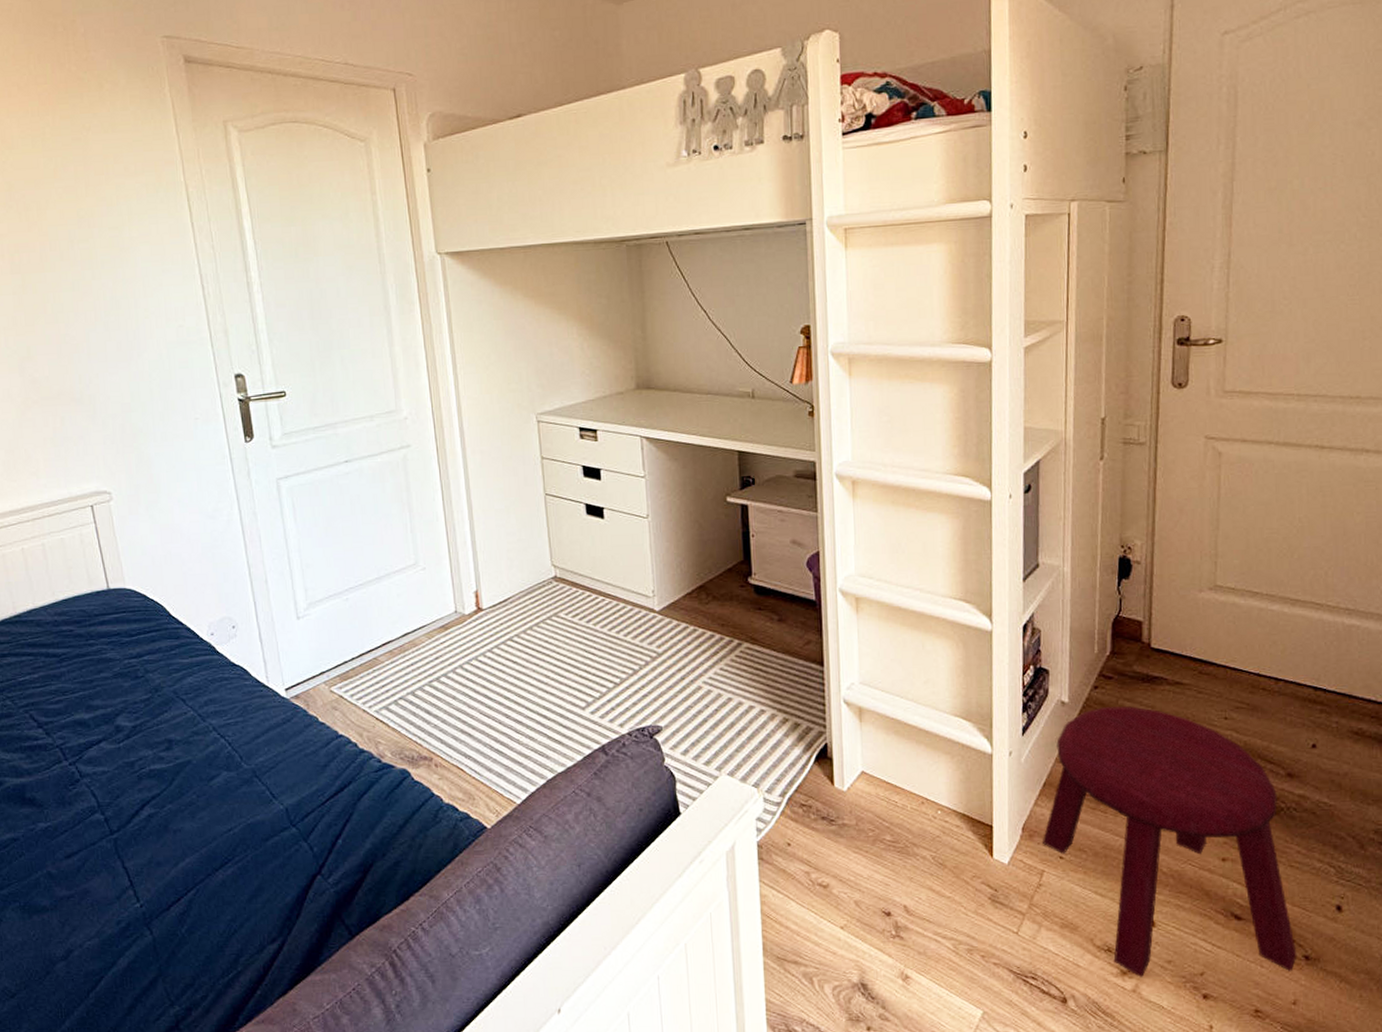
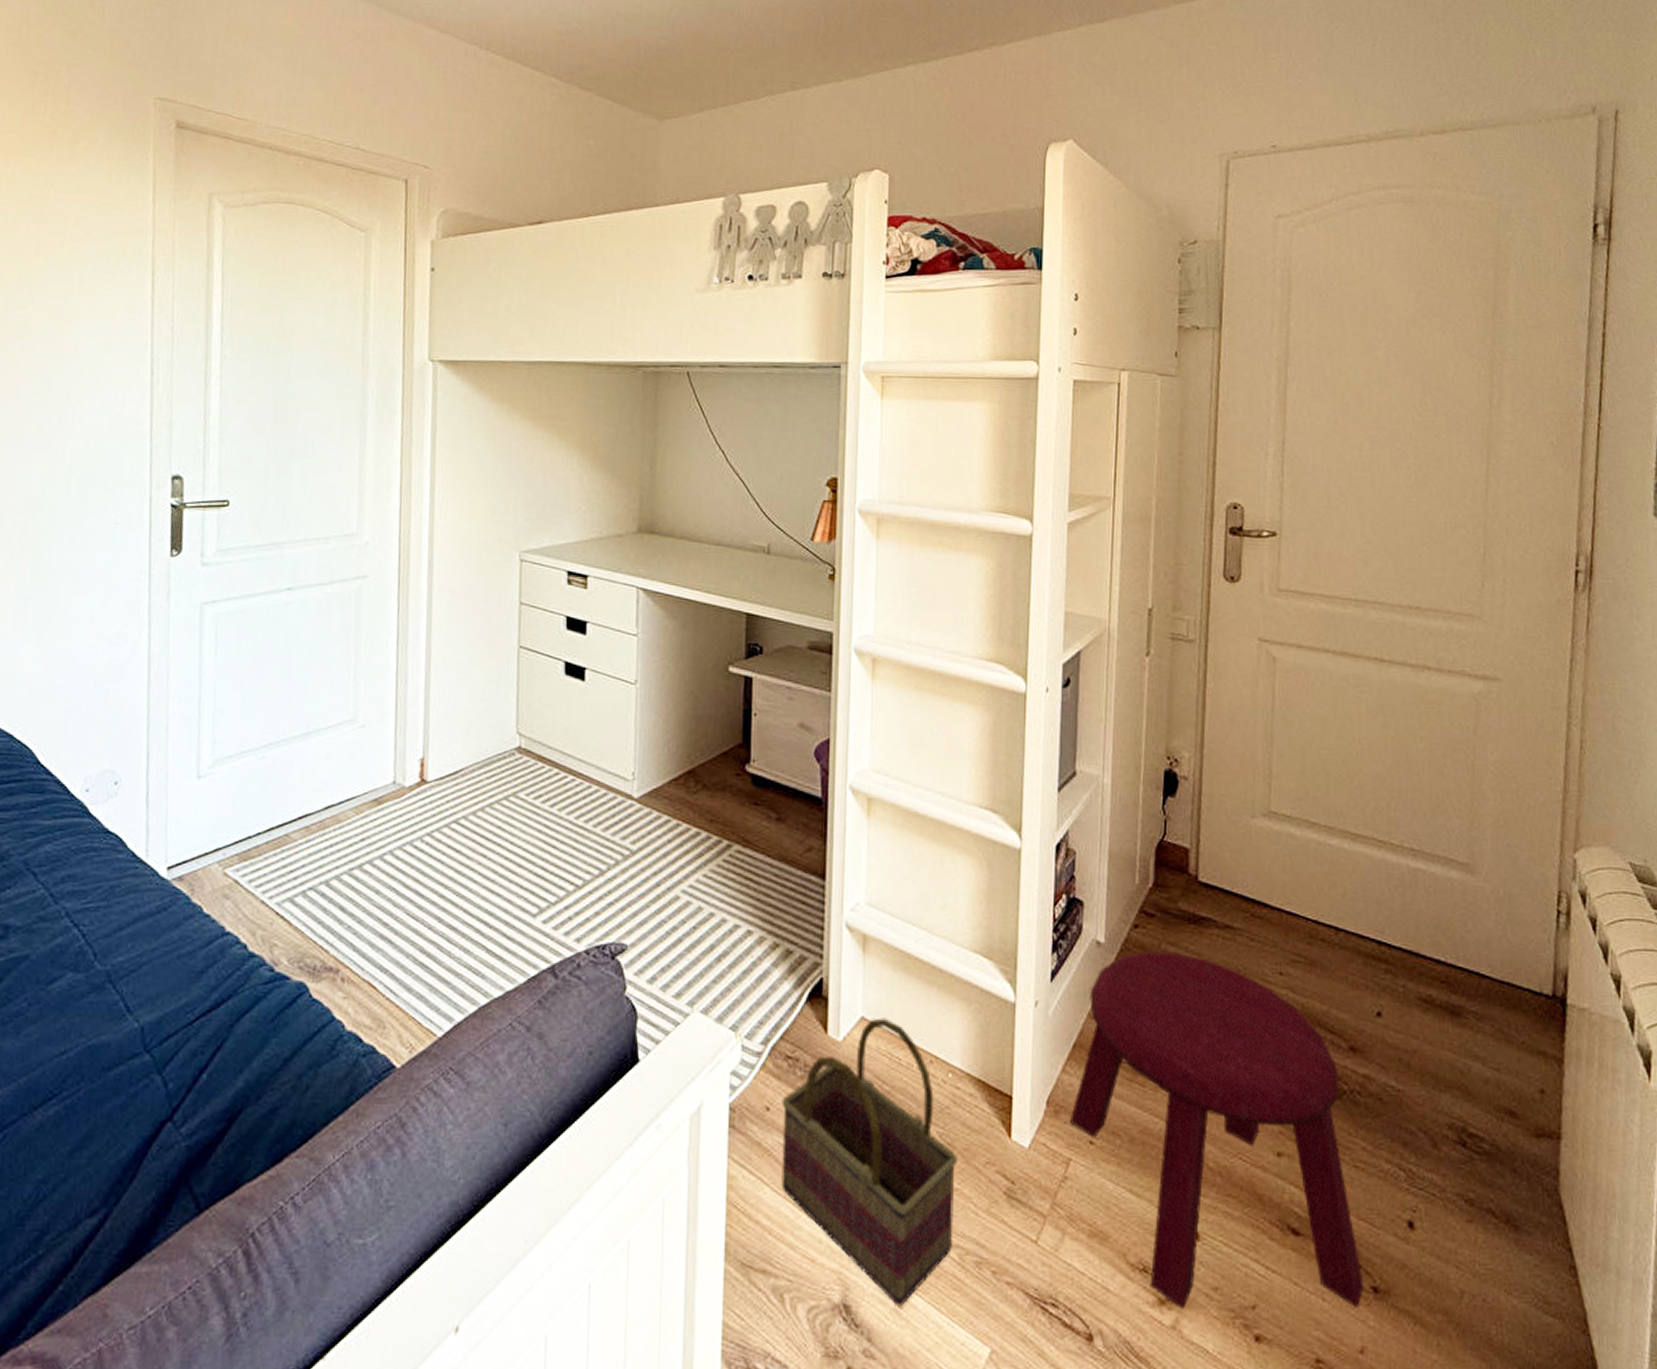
basket: none [800,771,950,984] -> present [781,1017,959,1307]

